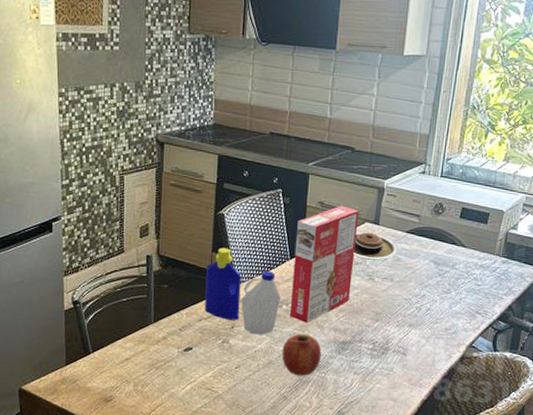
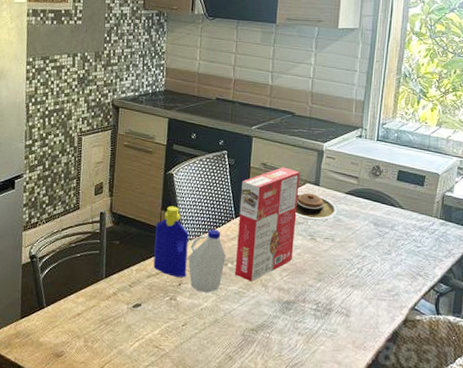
fruit: present [282,333,322,376] -> none [227,292,266,336]

